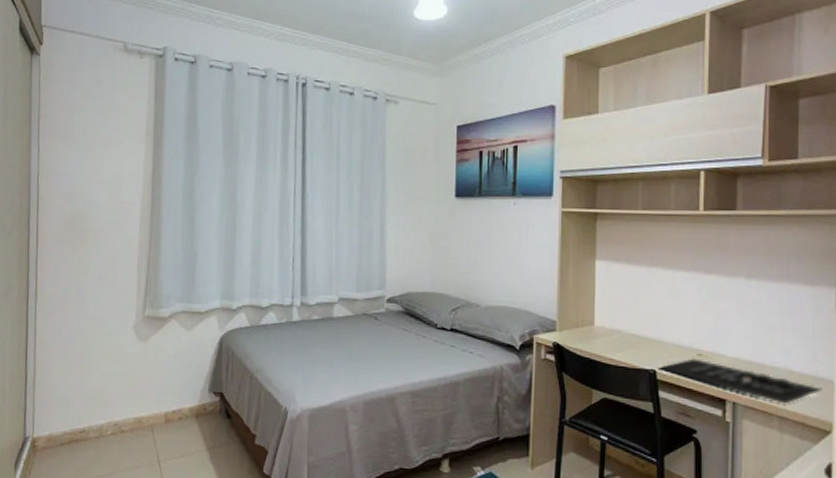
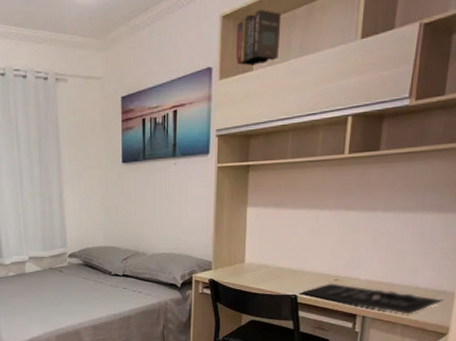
books: none [582,54,625,108] -> present [237,9,280,66]

